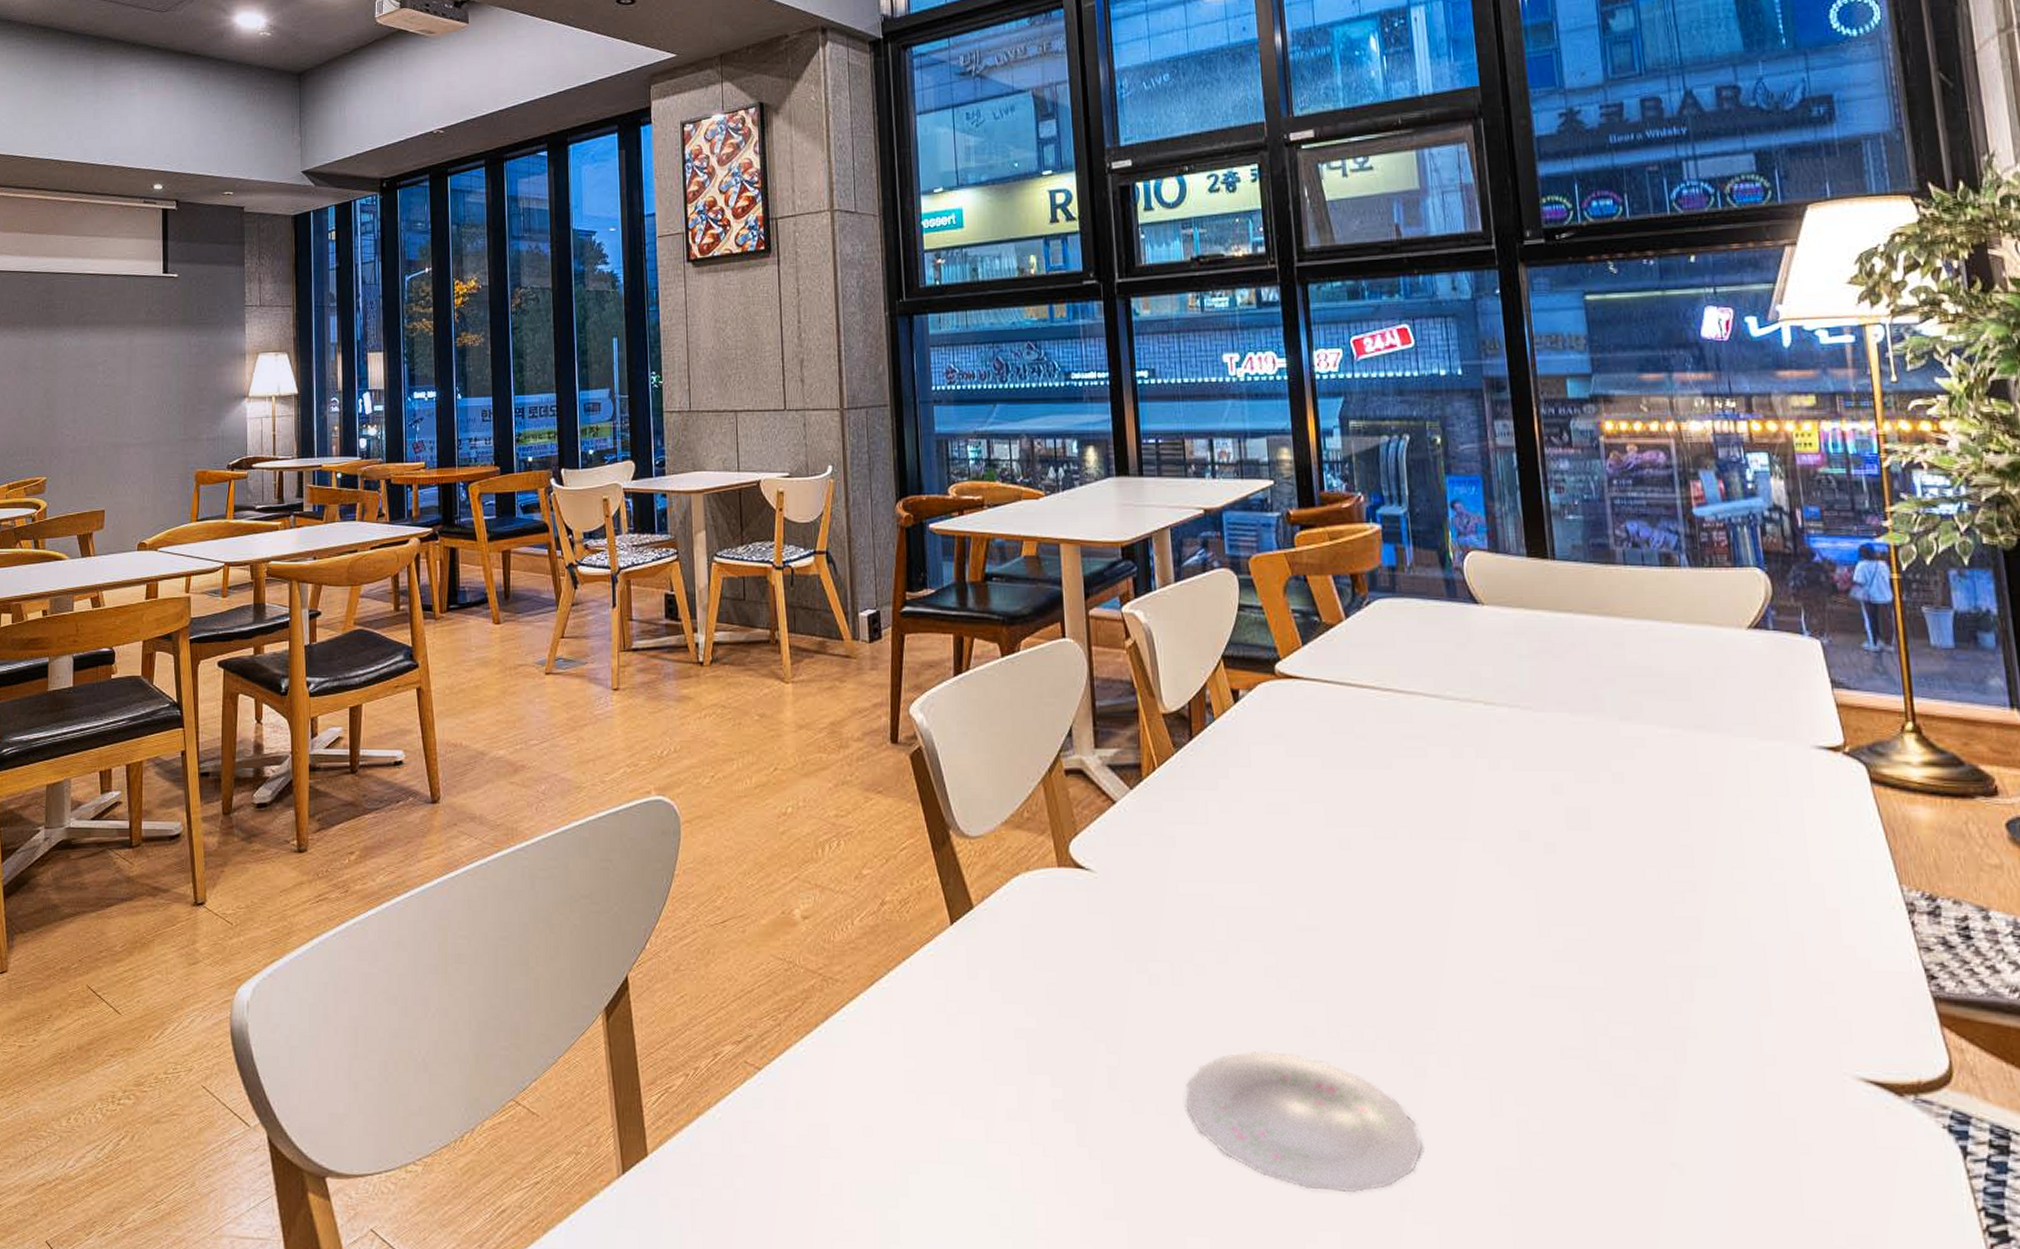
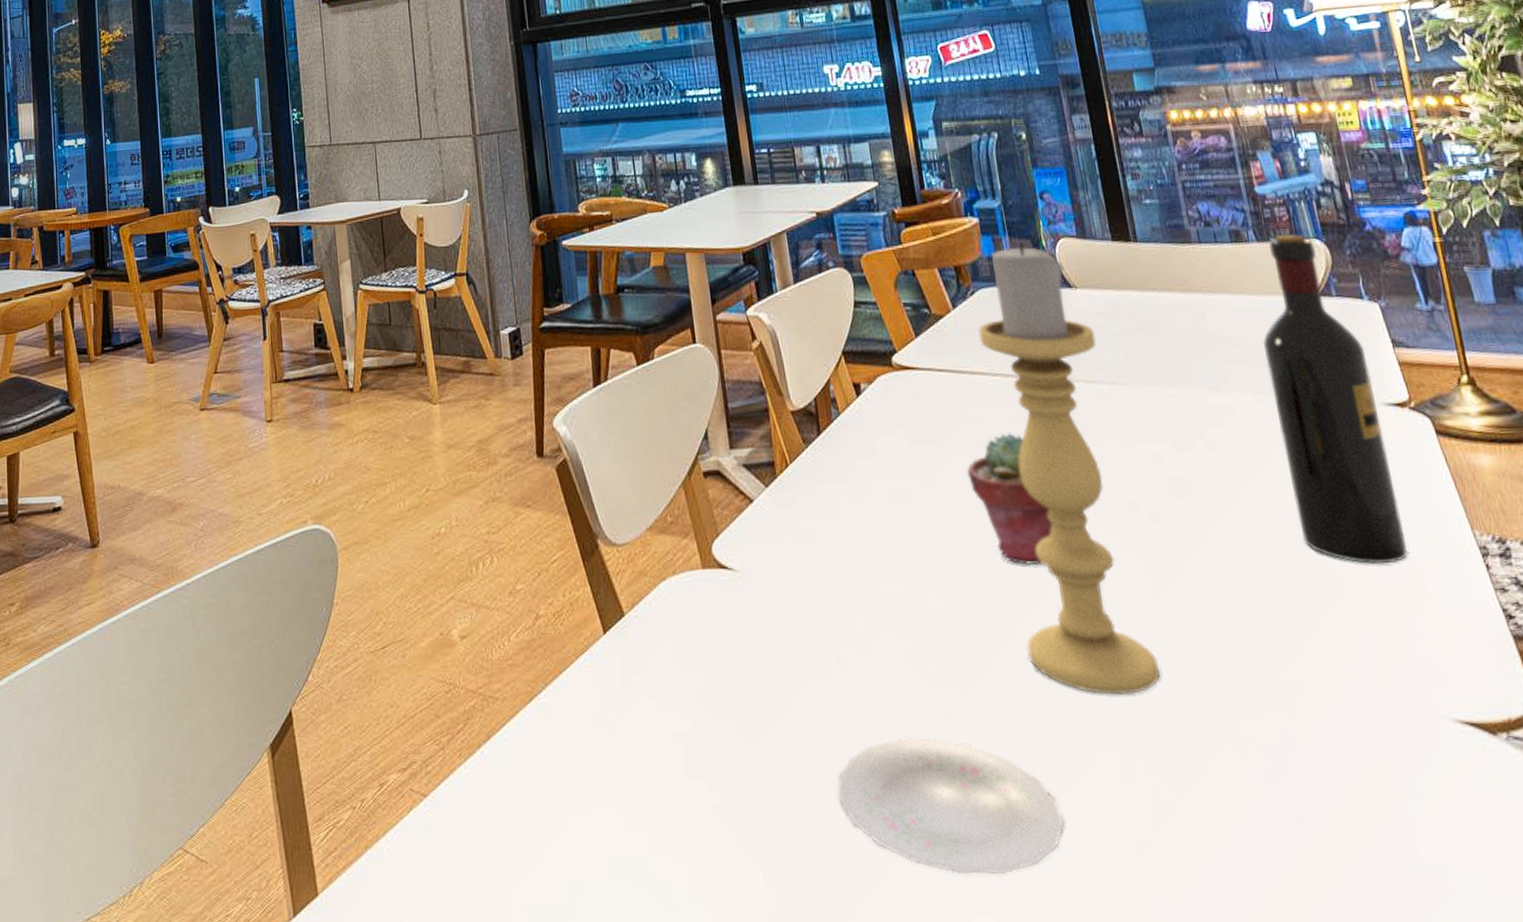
potted succulent: none [1347,751,1436,889] -> present [966,433,1053,566]
candle holder: none [1372,552,1538,1025] -> present [978,241,1160,695]
wine bottle: none [1685,560,1826,912] -> present [1262,235,1409,564]

